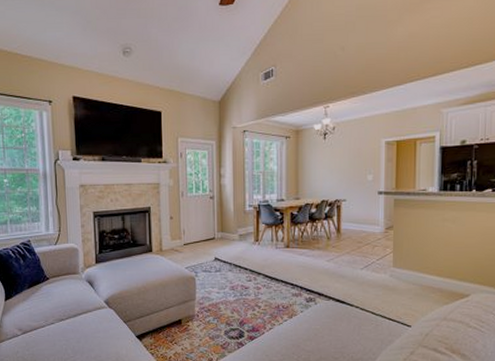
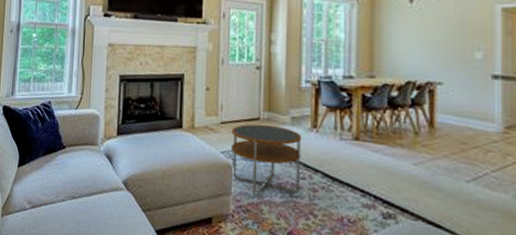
side table: none [192,242,248,299] -> present [230,124,302,197]

